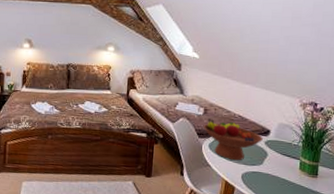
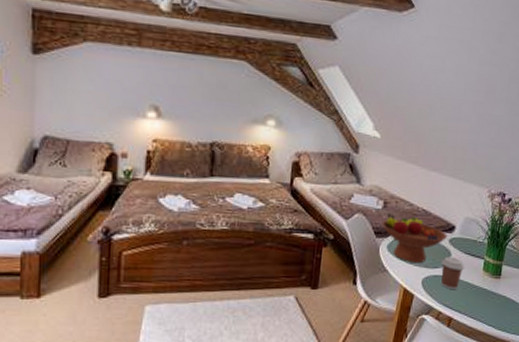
coffee cup: none [258,156,282,185] -> present [441,256,465,289]

